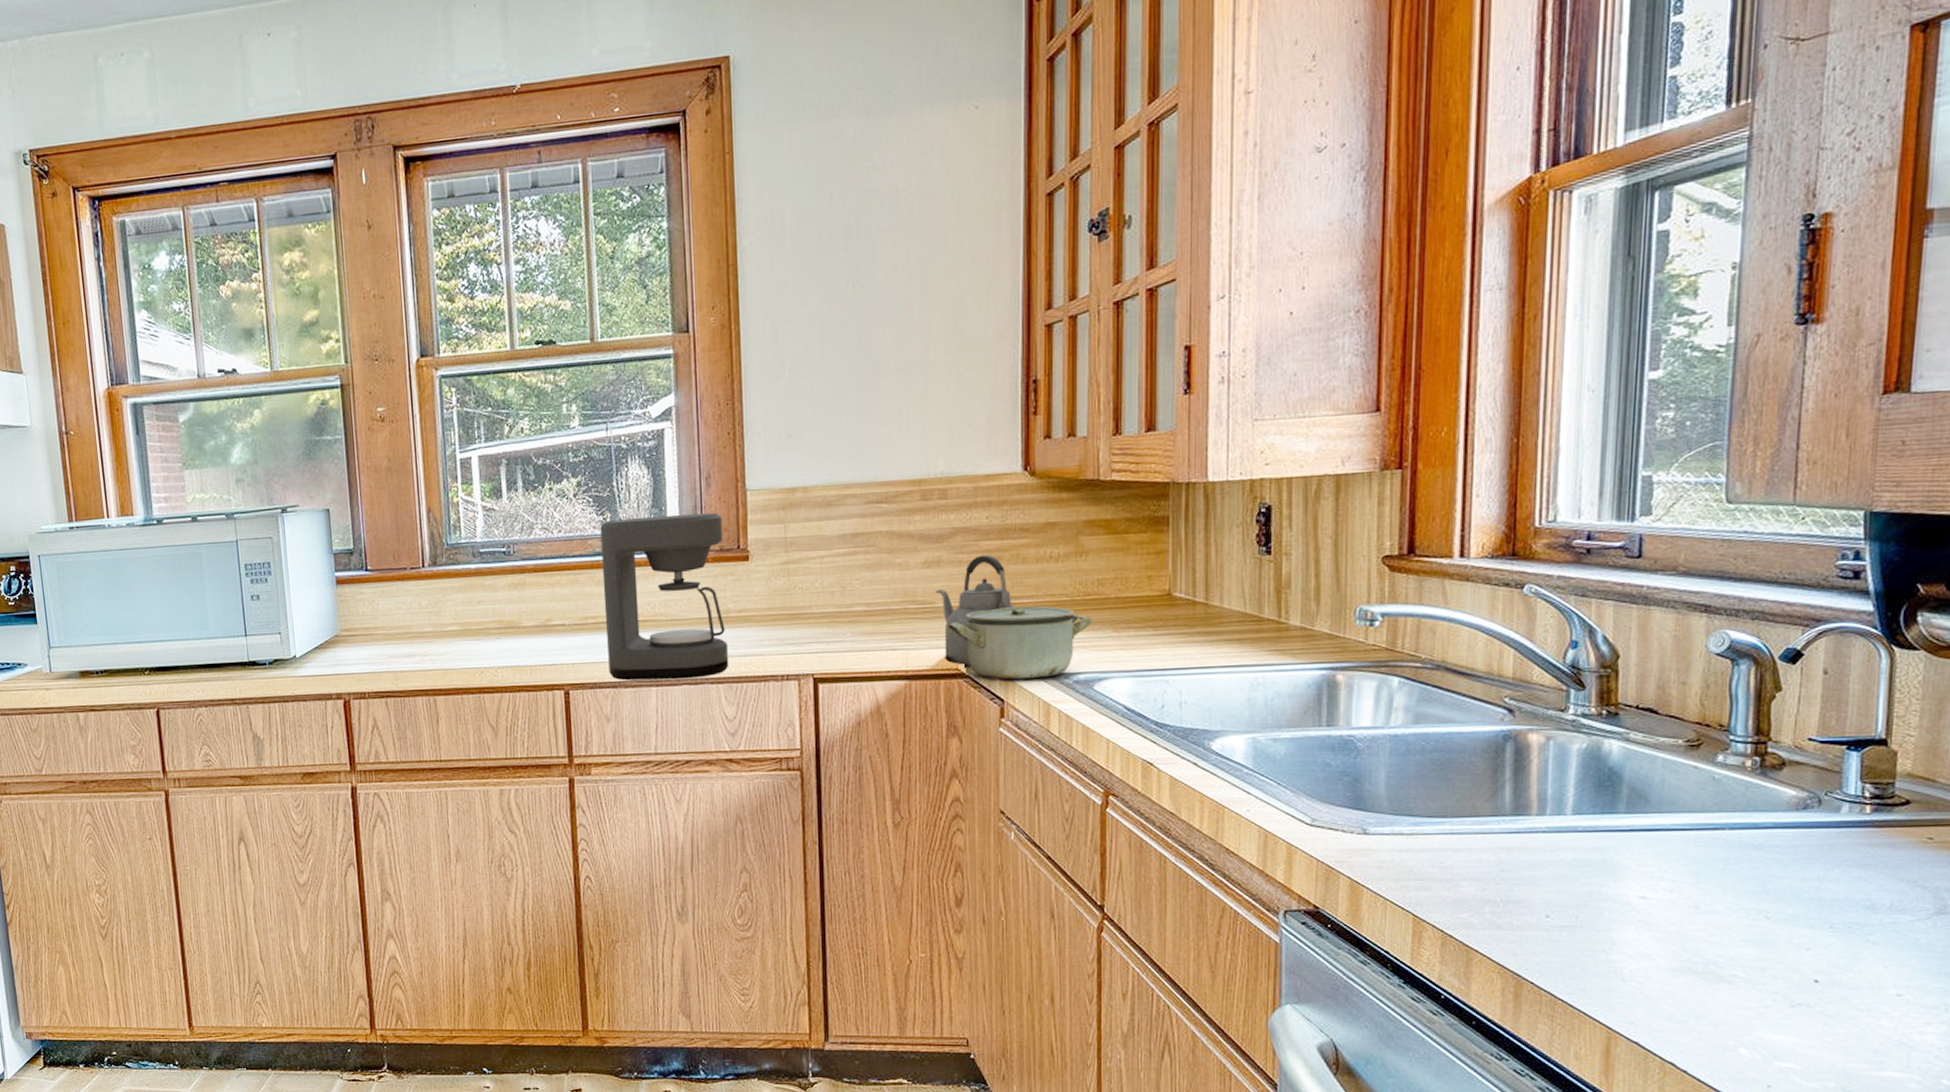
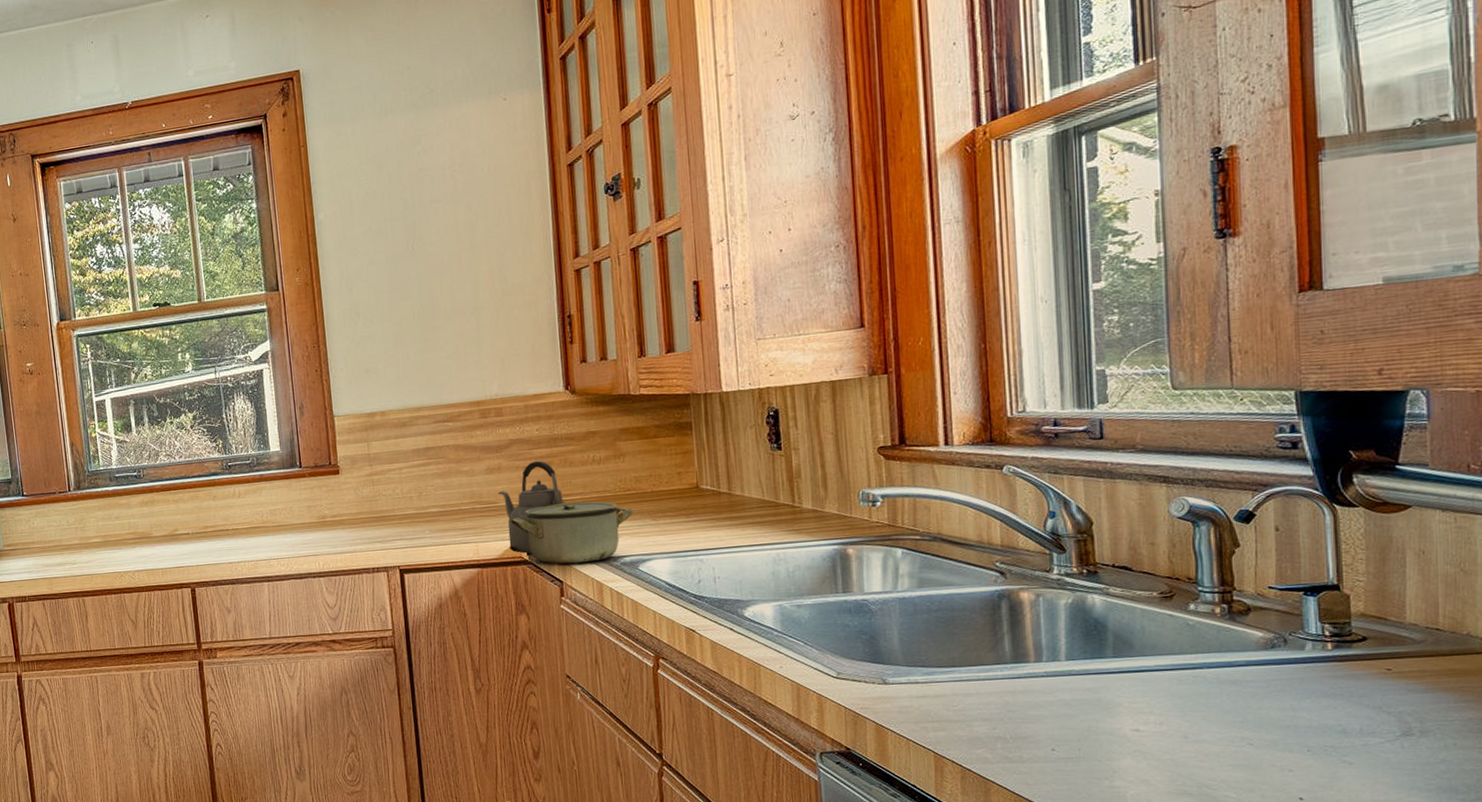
coffee maker: present [600,513,729,681] -> none [214,436,328,578]

